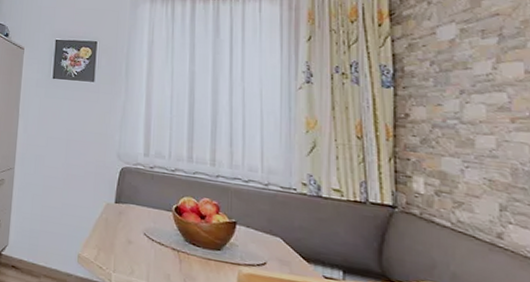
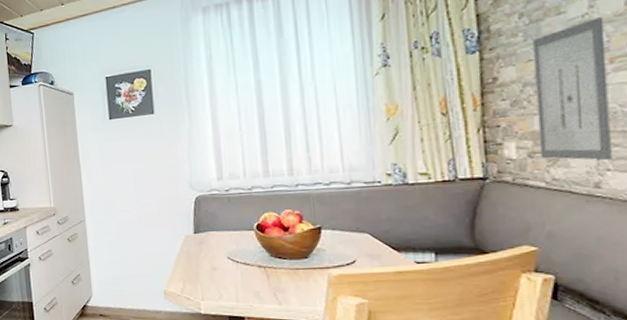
wall art: none [442,79,513,214] -> present [533,17,612,161]

